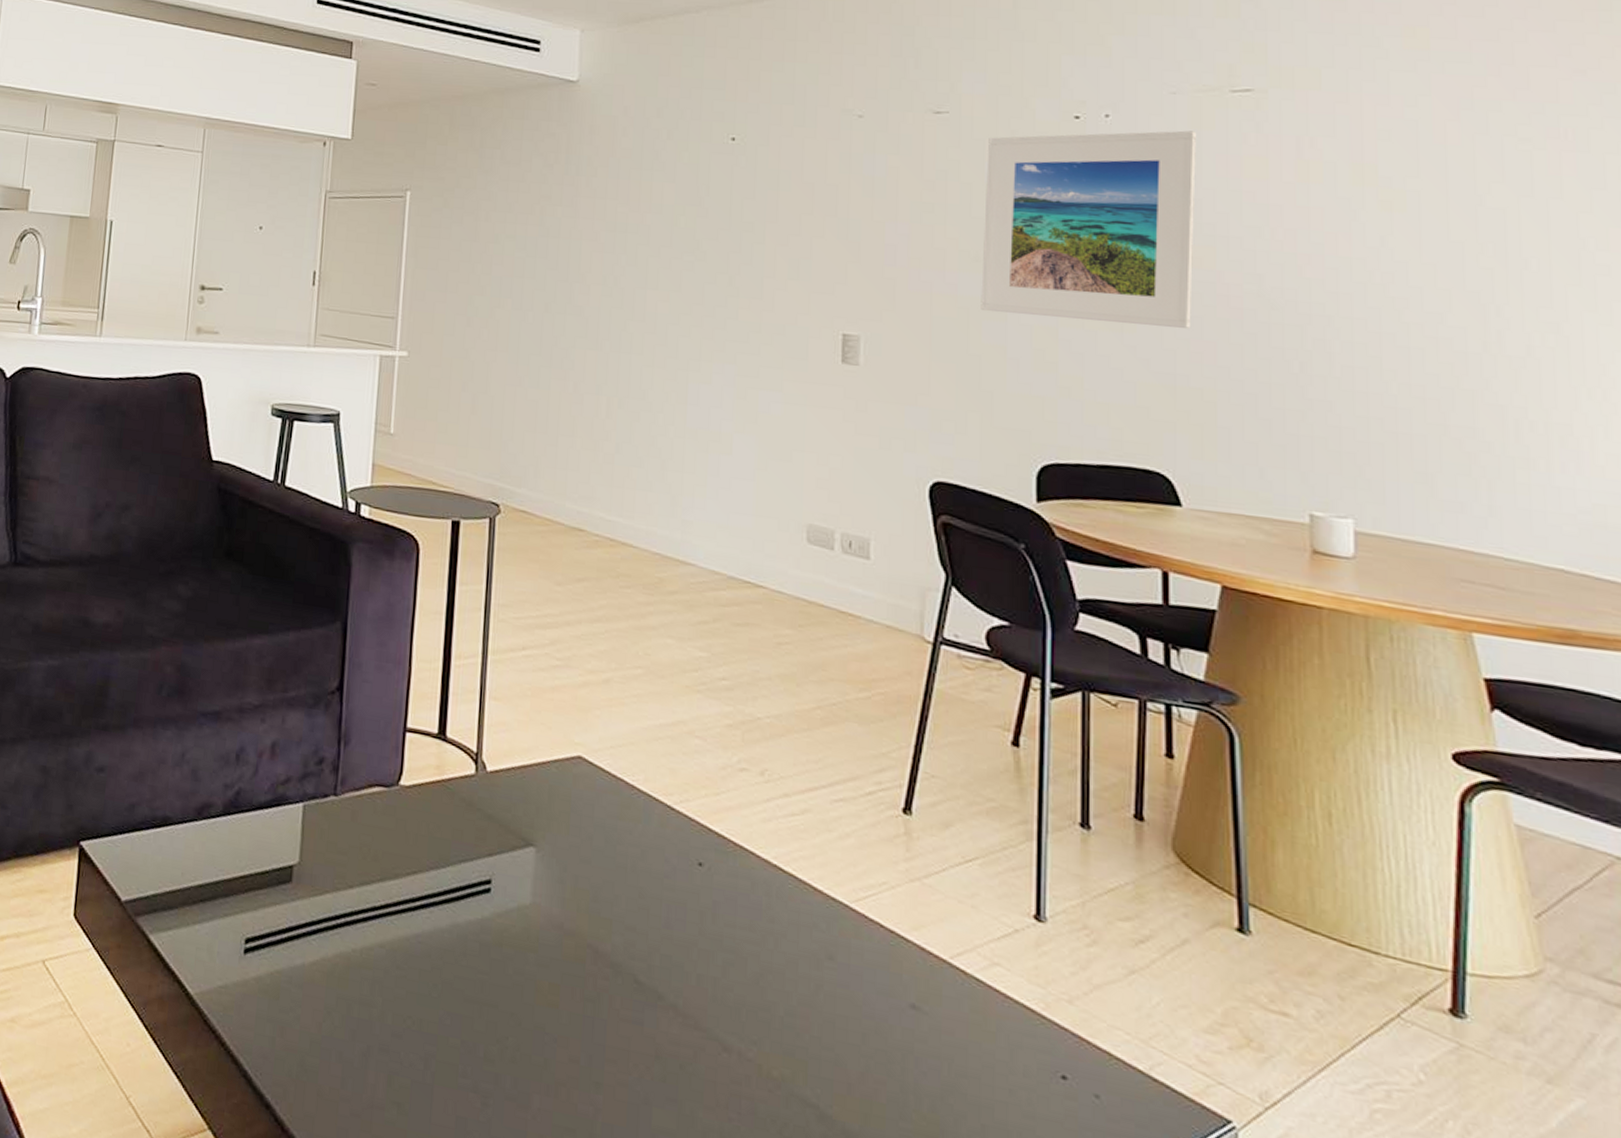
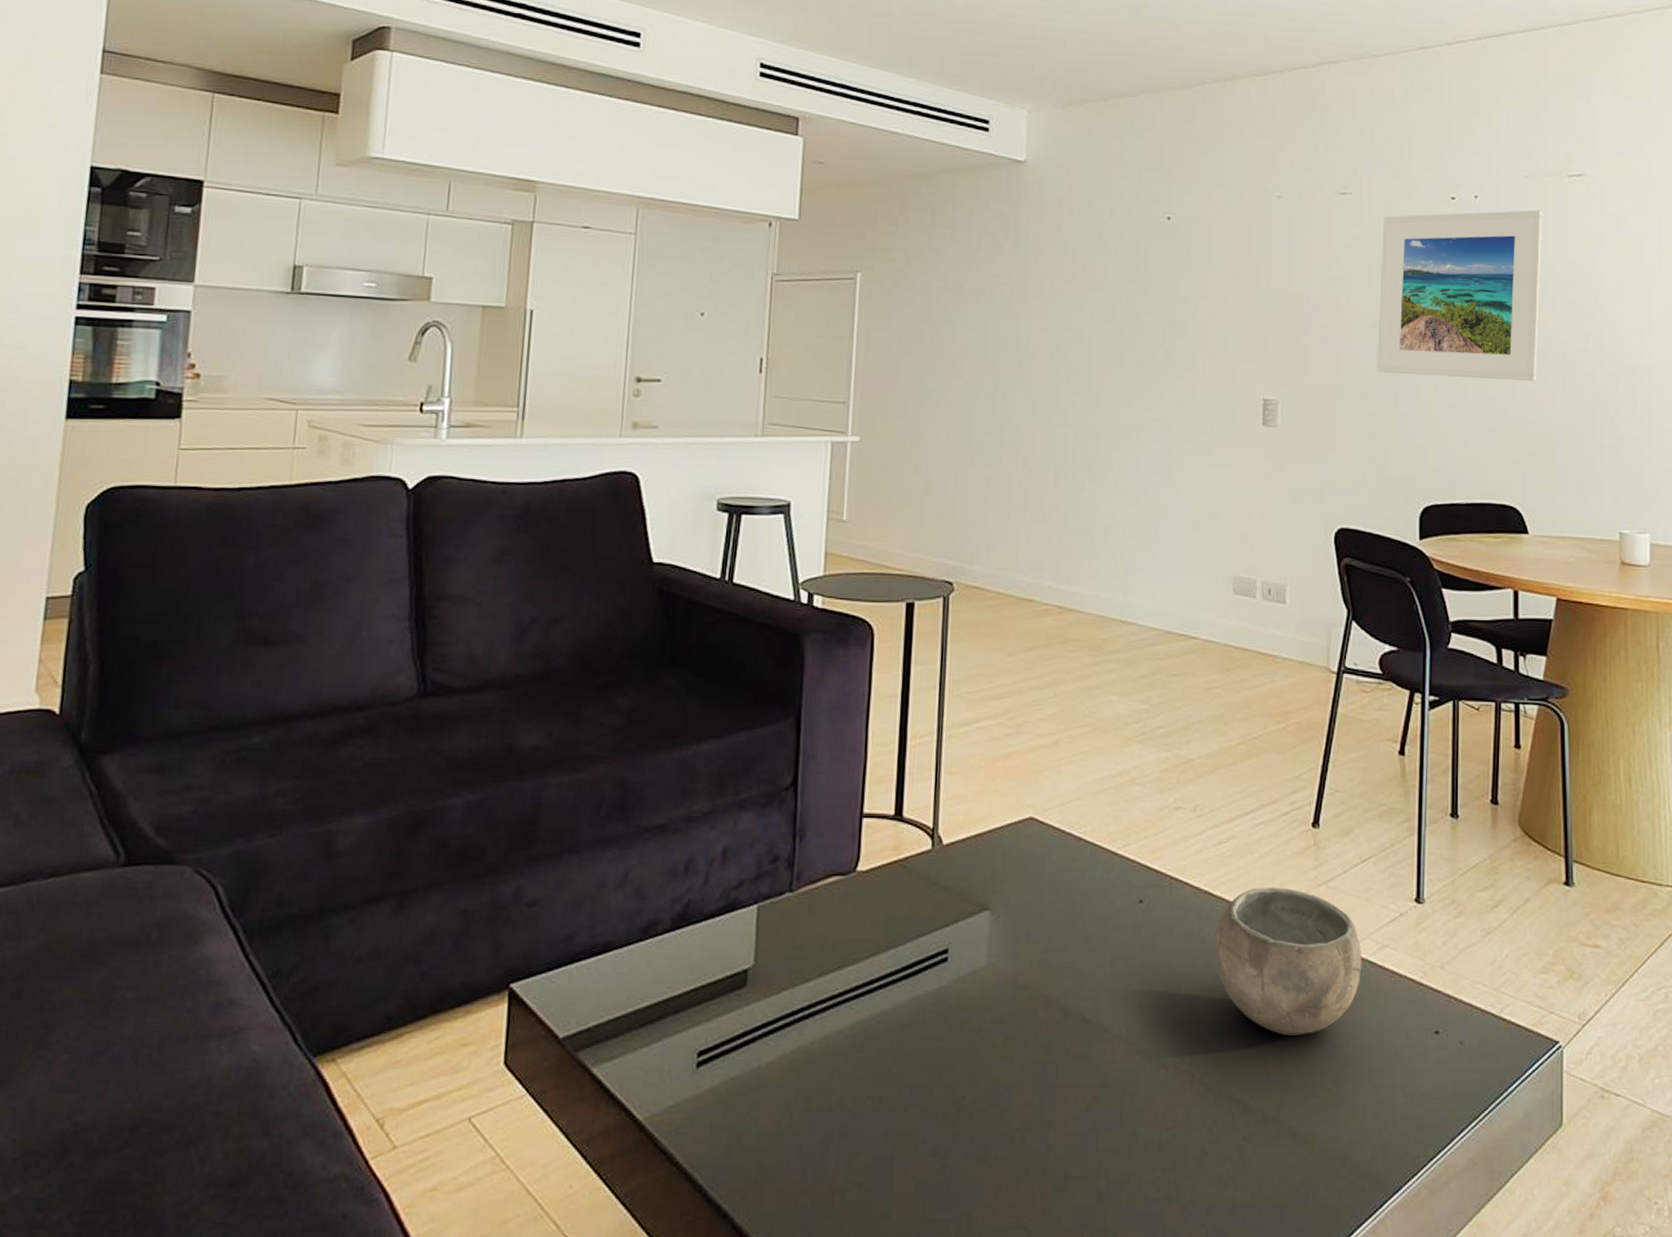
bowl: none [785,870,966,1048] -> present [1214,887,1362,1036]

